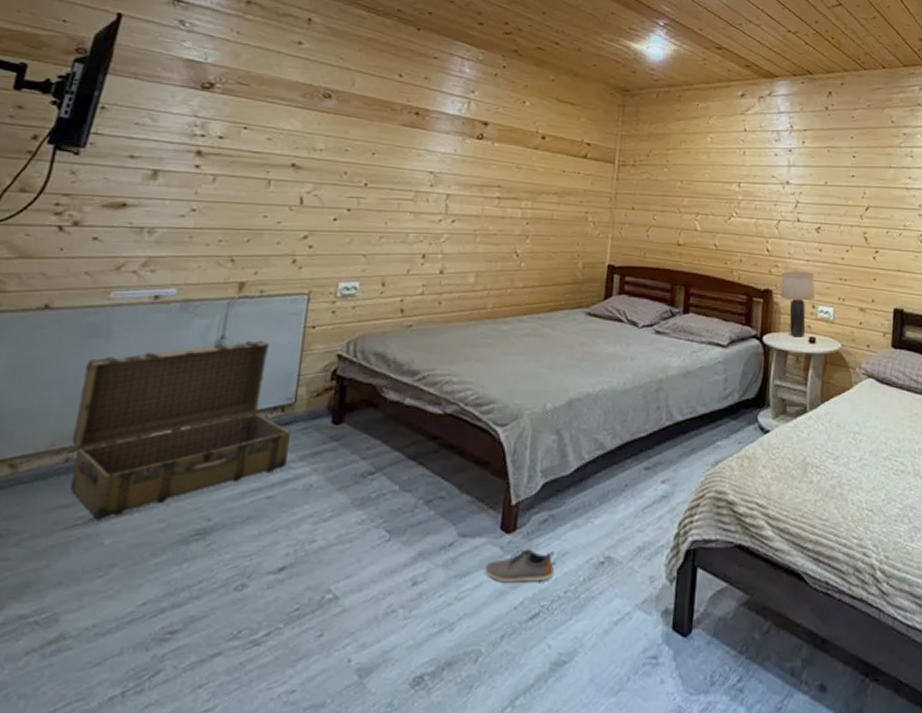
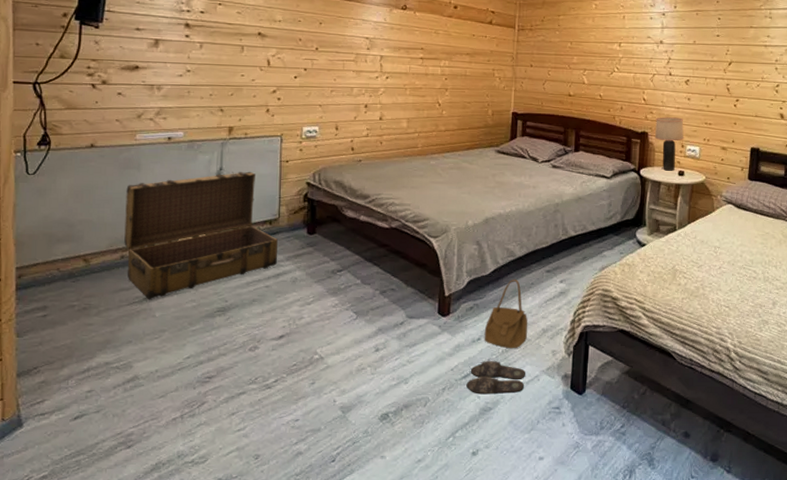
shoe: present [485,549,555,583] -> none [428,328,480,353]
slippers: none [533,592,613,642] -> present [466,360,525,395]
handbag: none [560,479,620,576] -> present [484,279,528,349]

